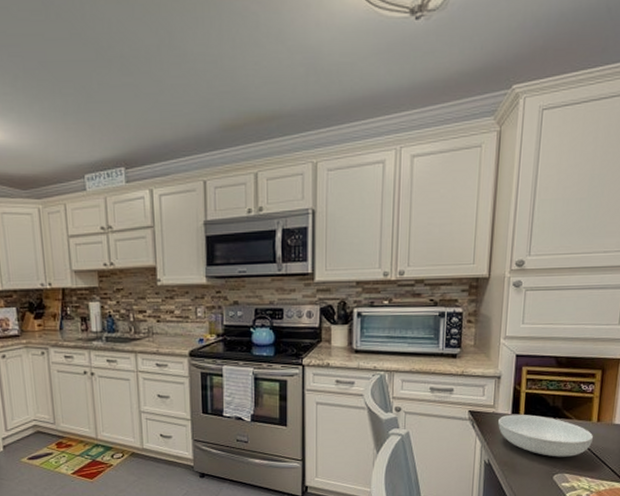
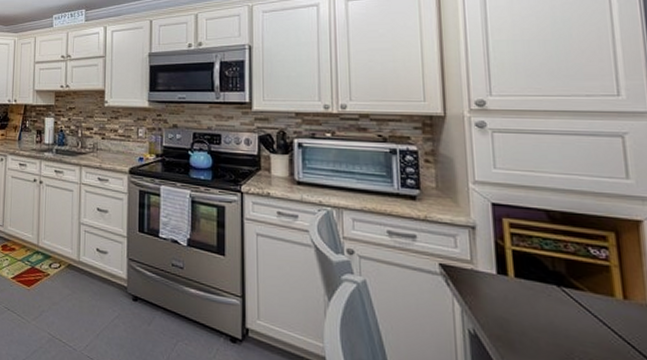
serving bowl: present [498,414,594,457] -> none [480,274,623,342]

